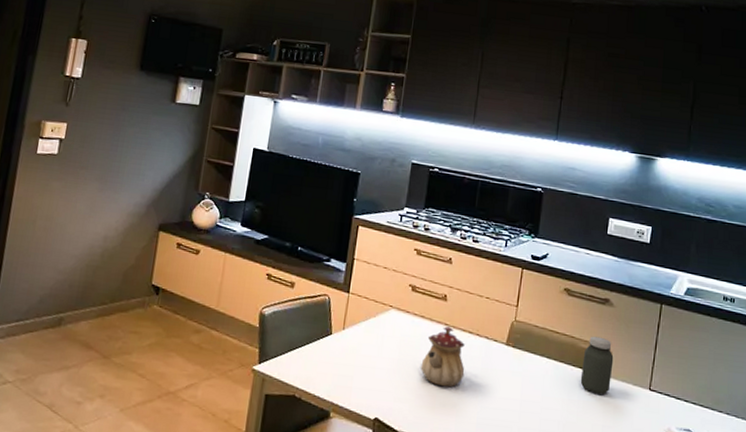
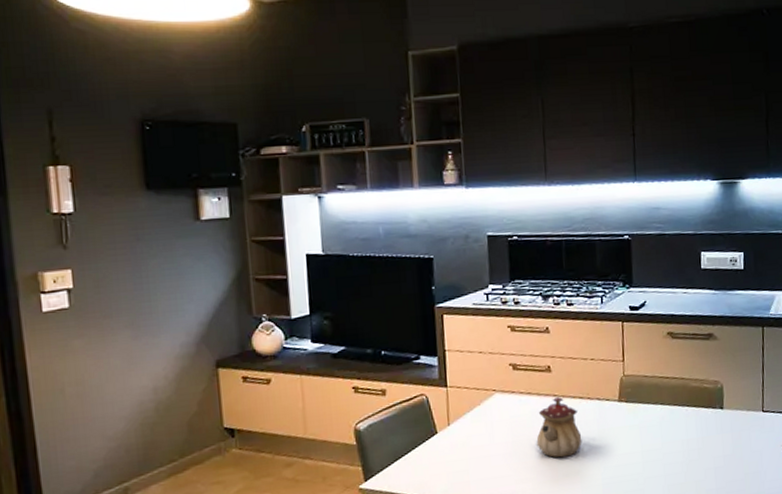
jar: present [580,336,614,394] -> none [695,372,726,428]

